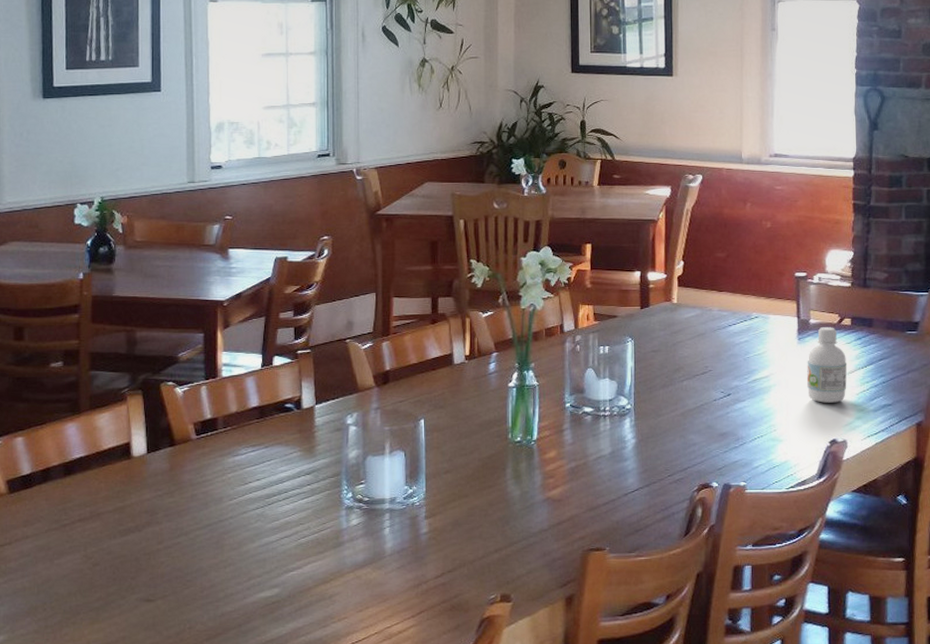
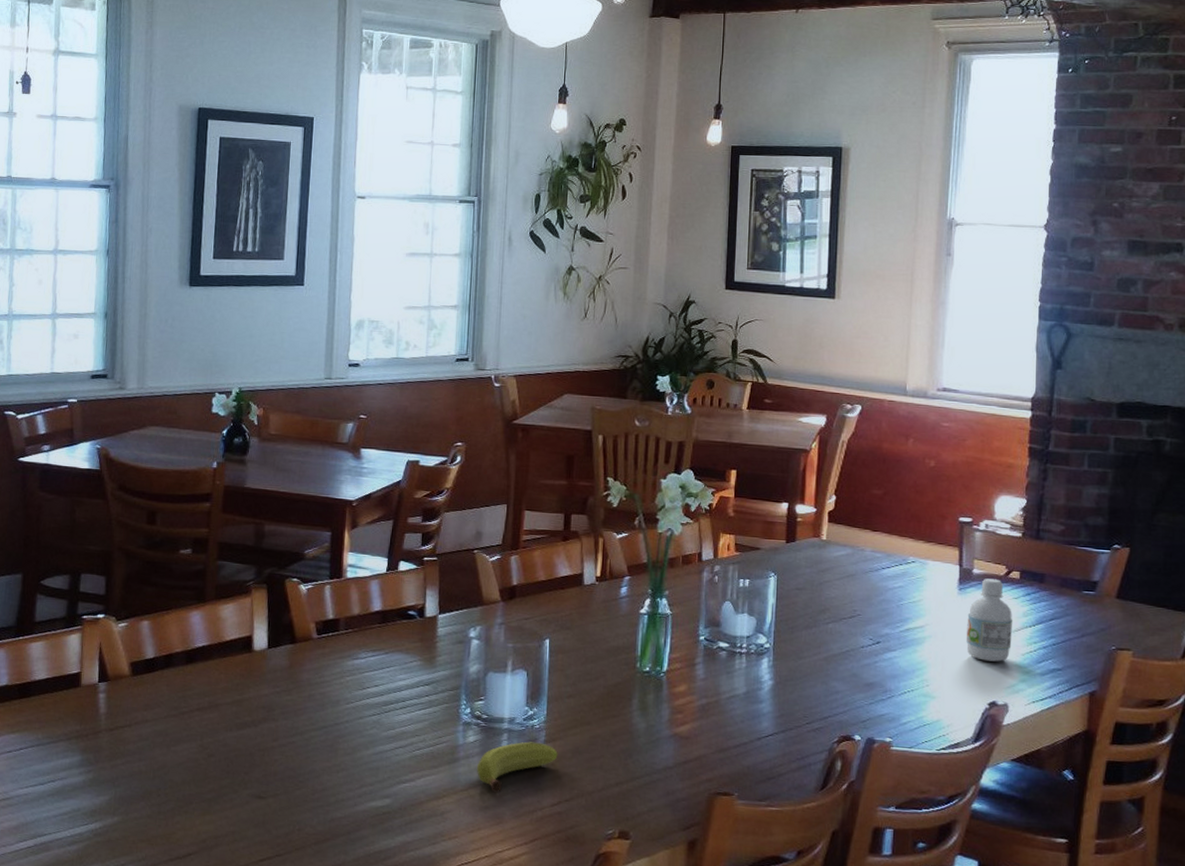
fruit: none [361,519,439,572] -> present [476,741,558,793]

